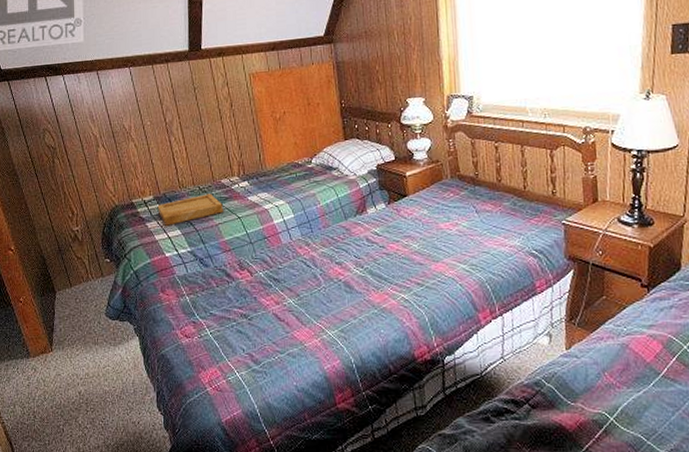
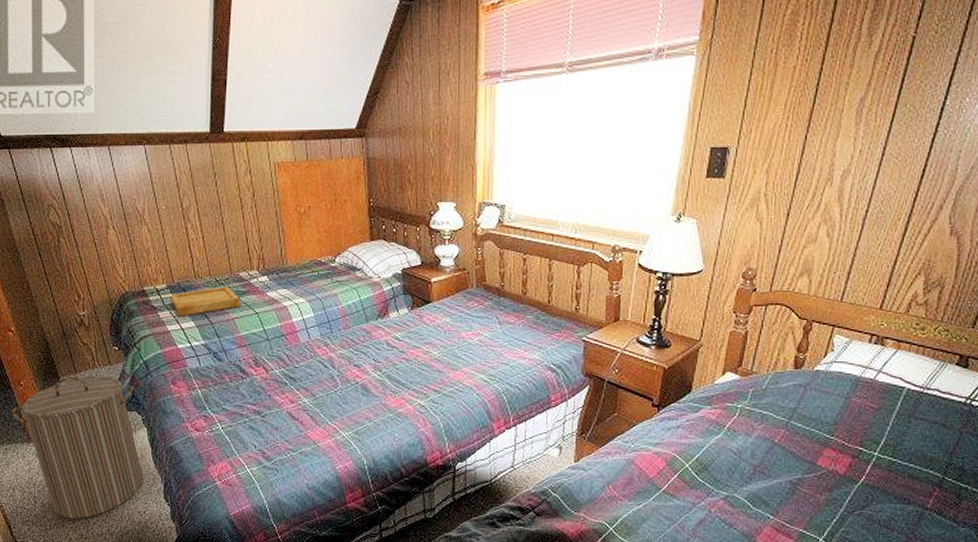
laundry hamper: none [12,288,137,433] -> present [12,376,144,519]

